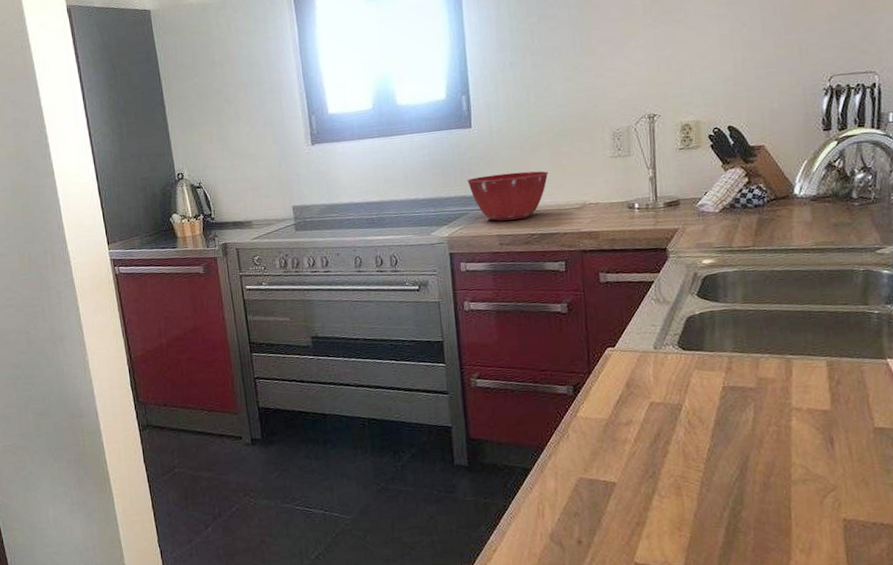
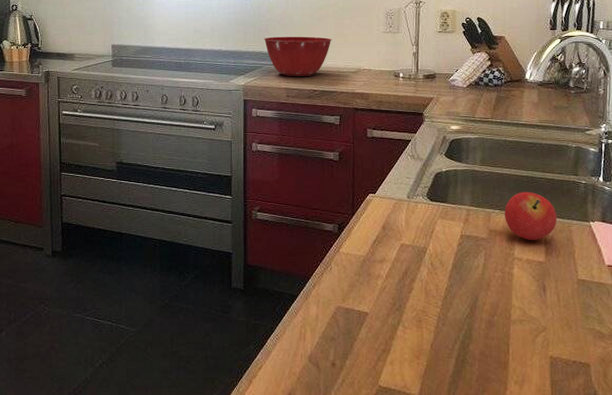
fruit: none [776,329,844,386] -> present [504,192,557,240]

